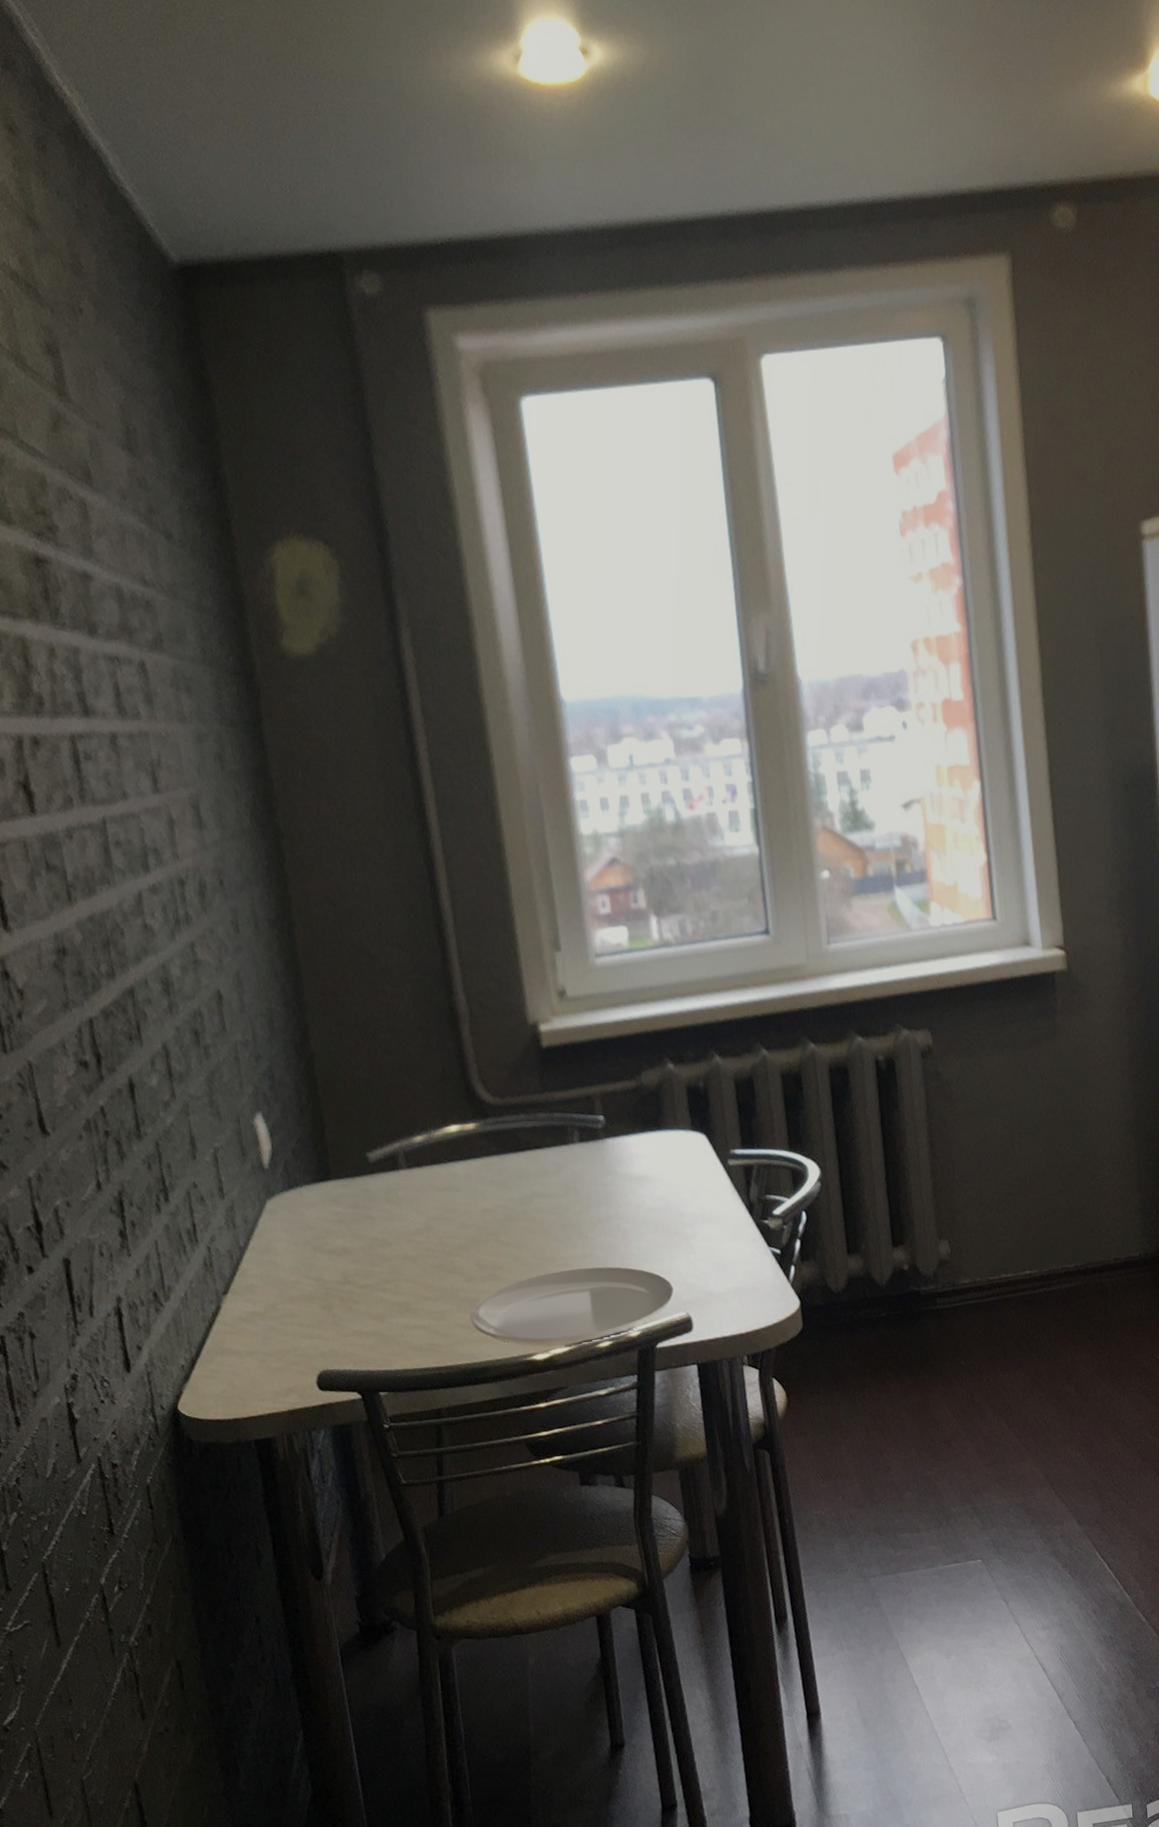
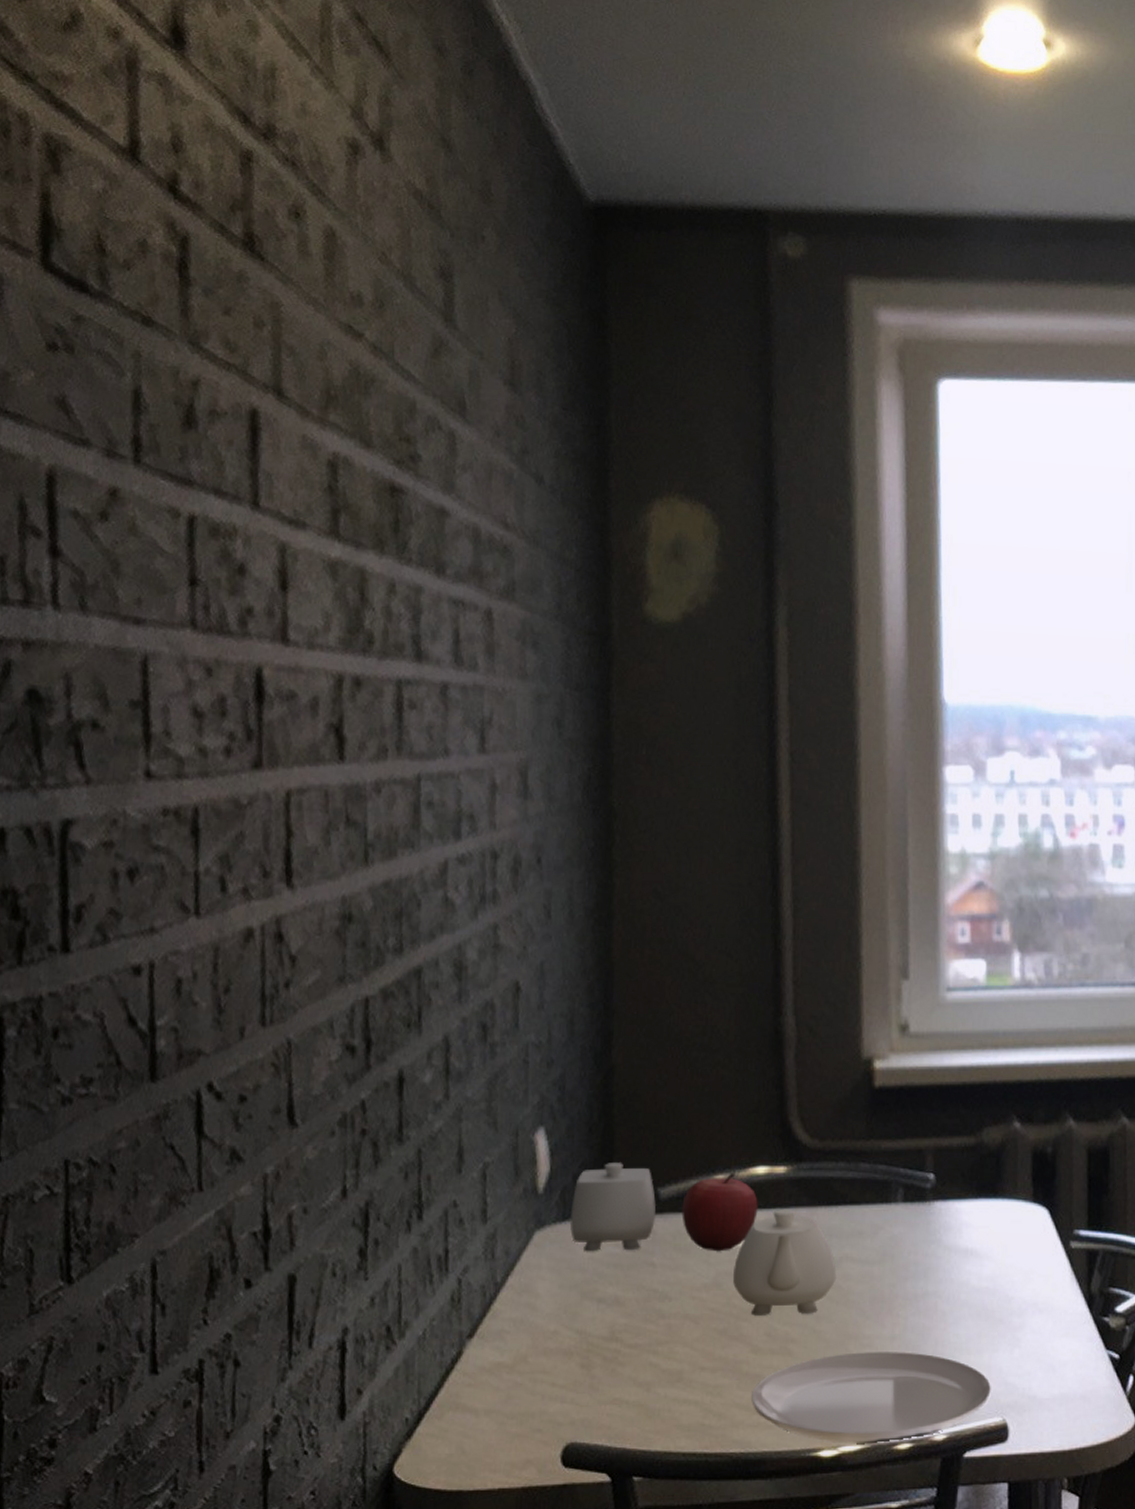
sugar bowl: none [294,1135,368,1212] -> present [569,1163,656,1251]
fruit: none [389,1133,455,1201] -> present [682,1172,758,1252]
teapot: none [440,1159,530,1251] -> present [732,1210,837,1316]

